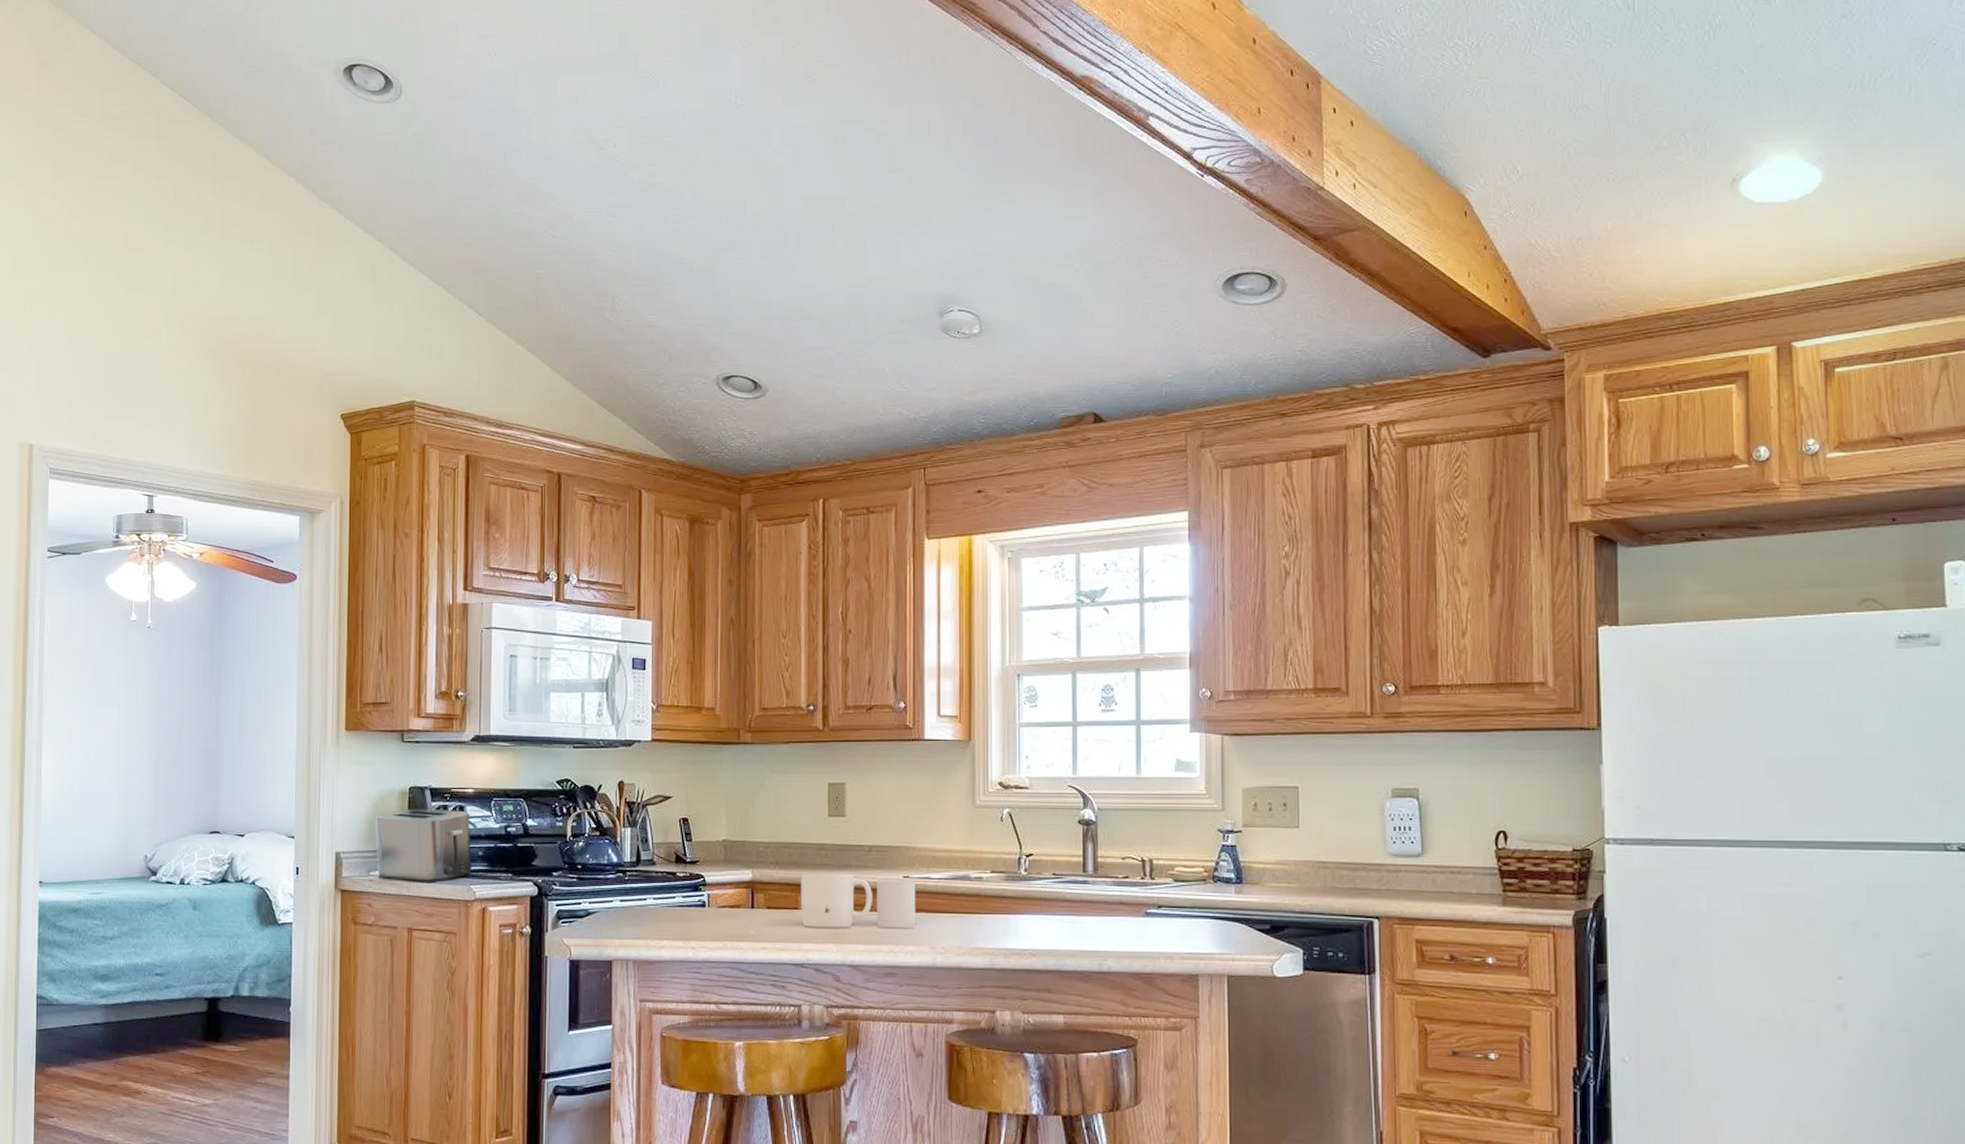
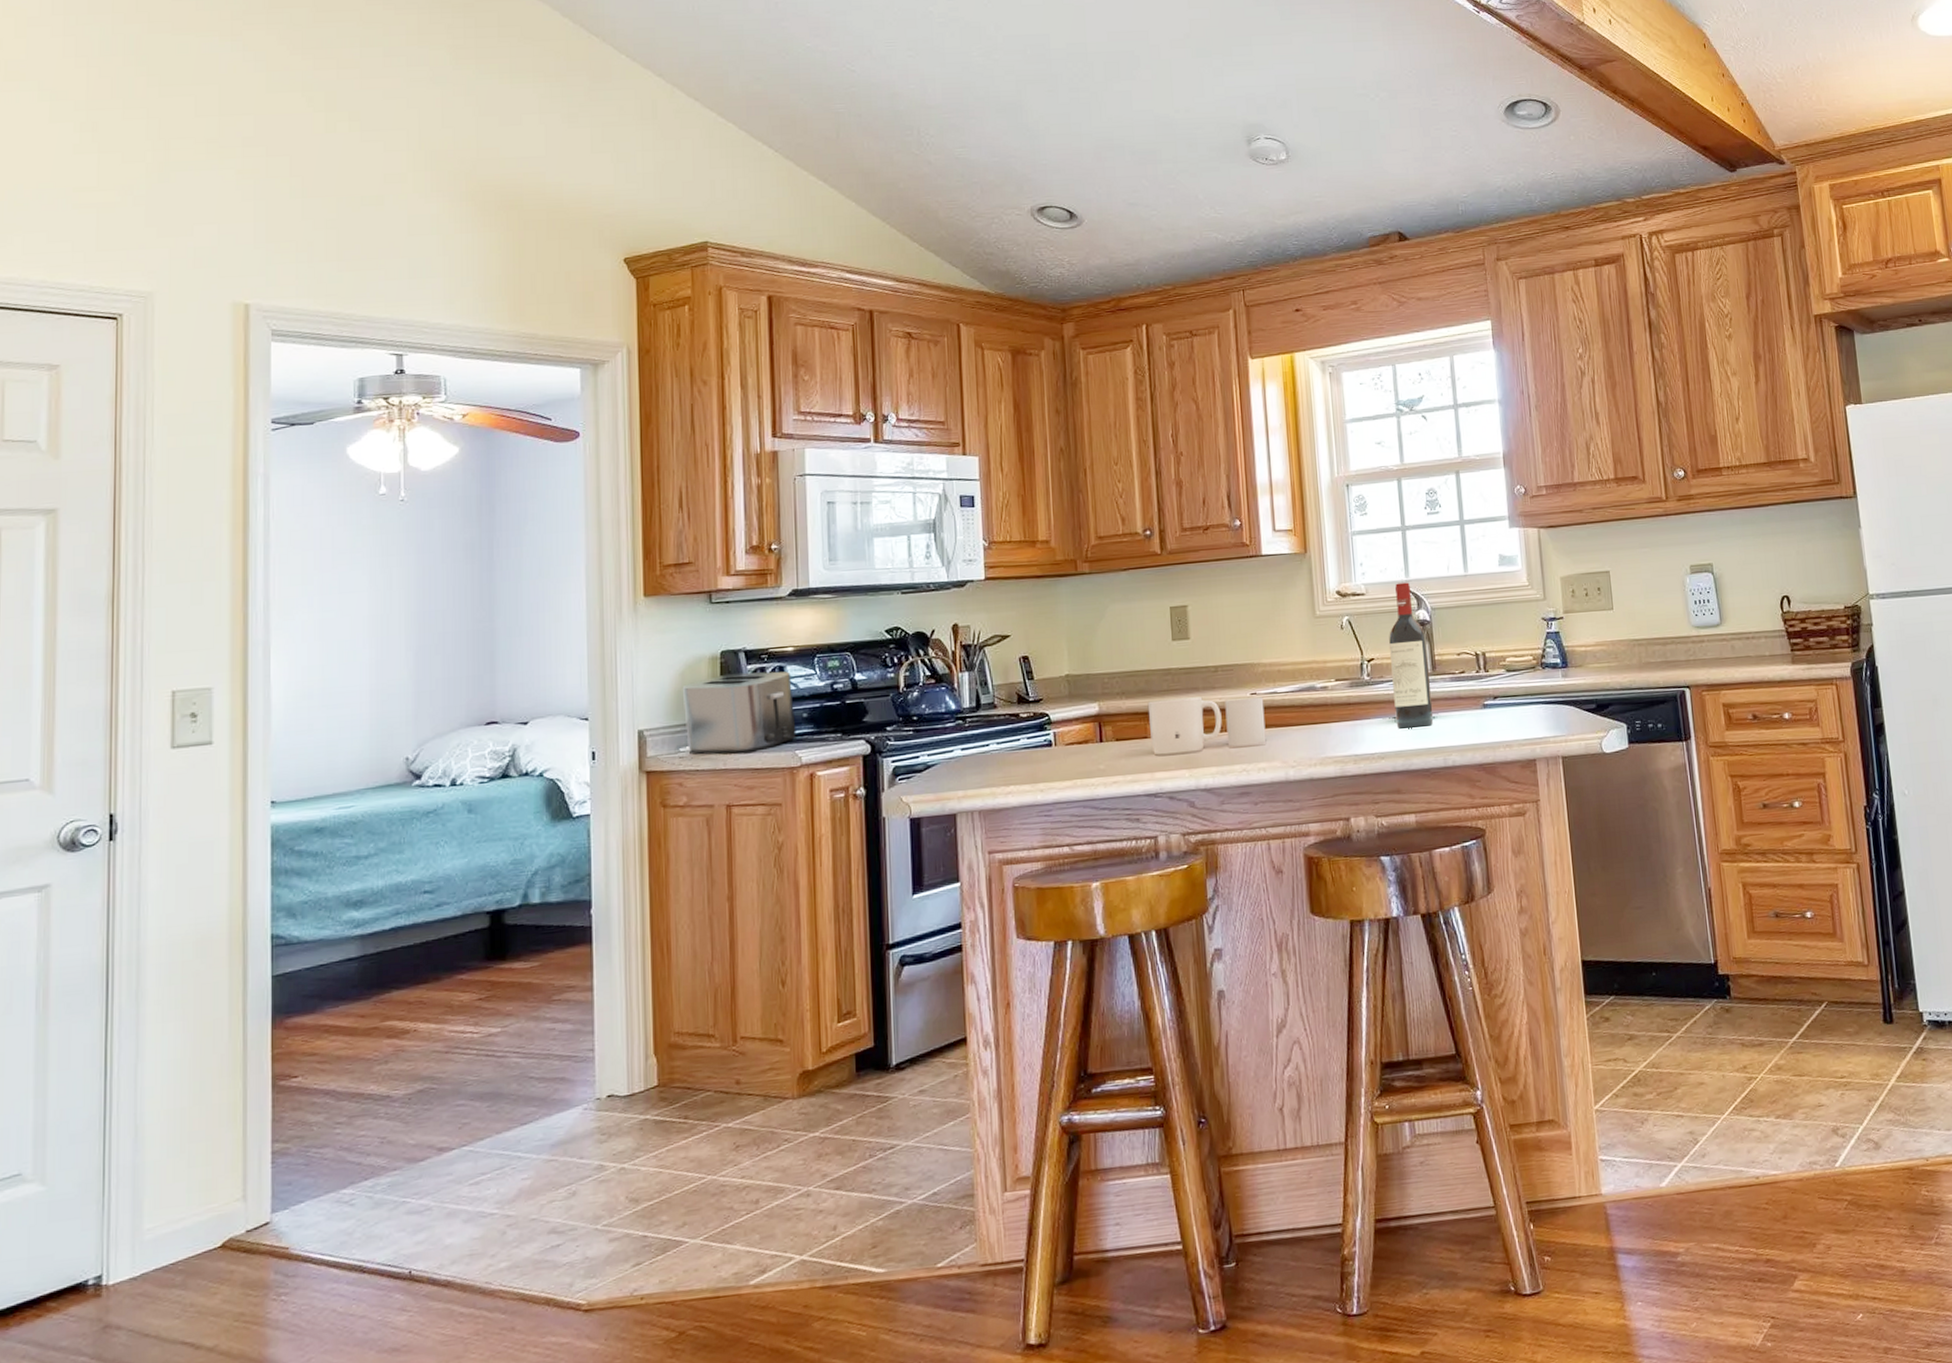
wine bottle: none [1051,779,1091,931] -> present [1389,582,1434,731]

